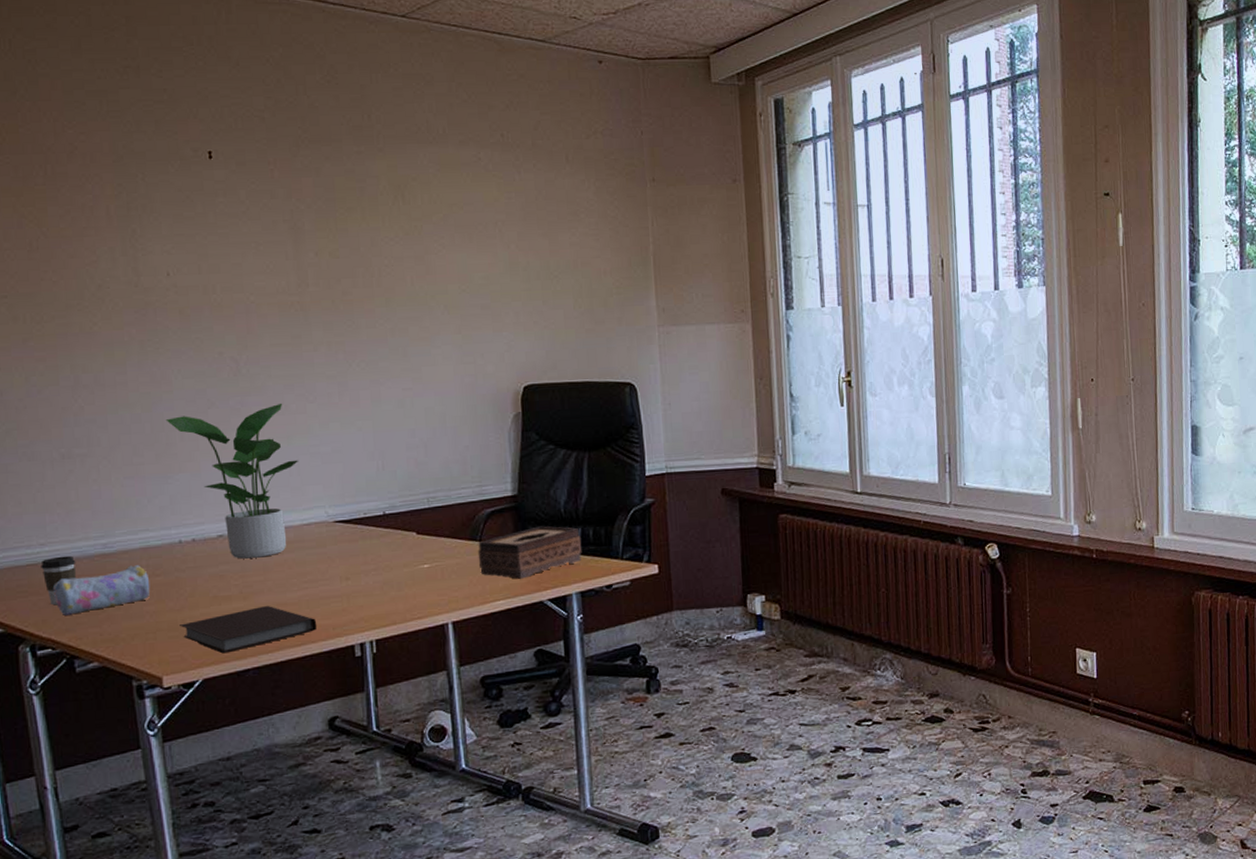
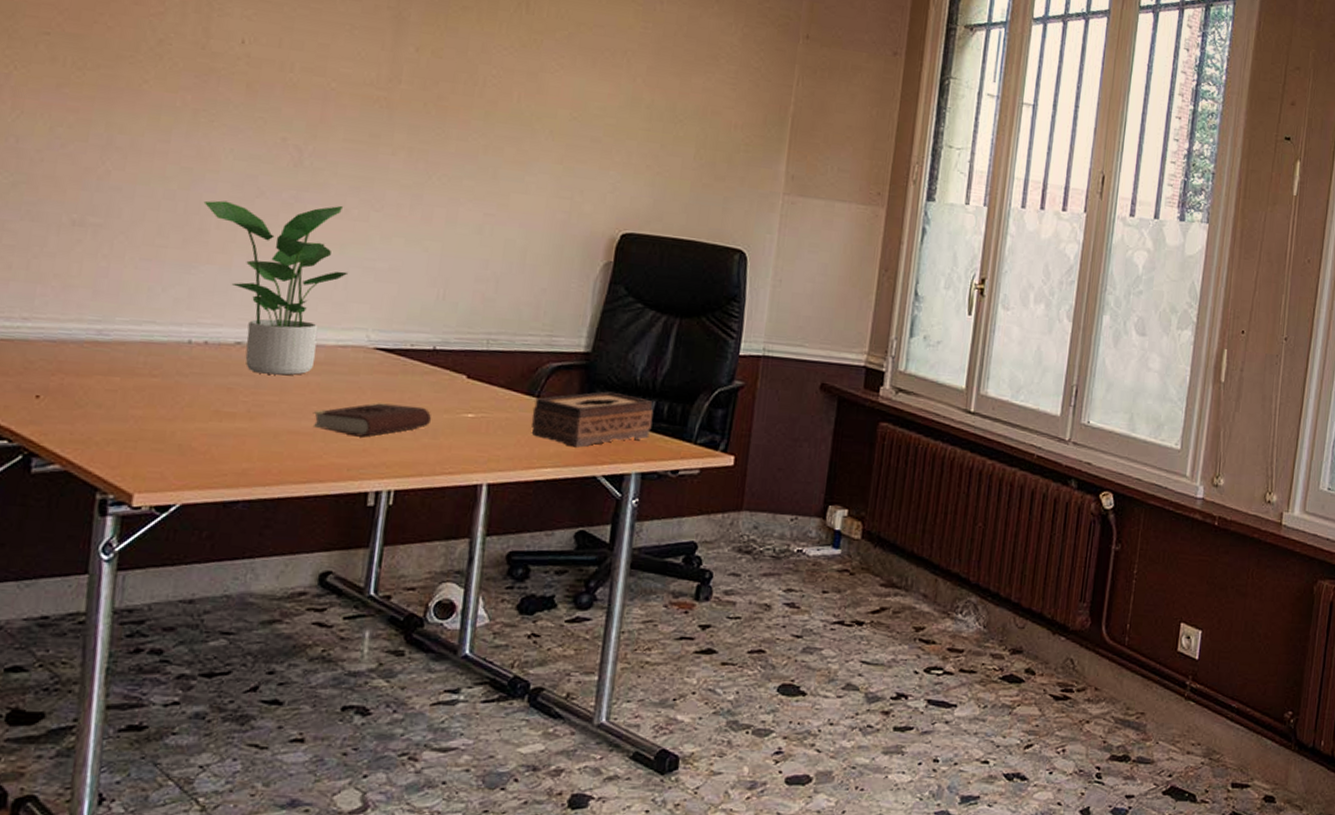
coffee cup: present [41,555,76,606] -> none [17,335,61,391]
pencil case: present [52,565,150,615] -> none [25,360,144,405]
notebook: present [180,606,317,654] -> none [167,431,330,479]
book: none [294,565,395,600] -> present [312,403,432,437]

